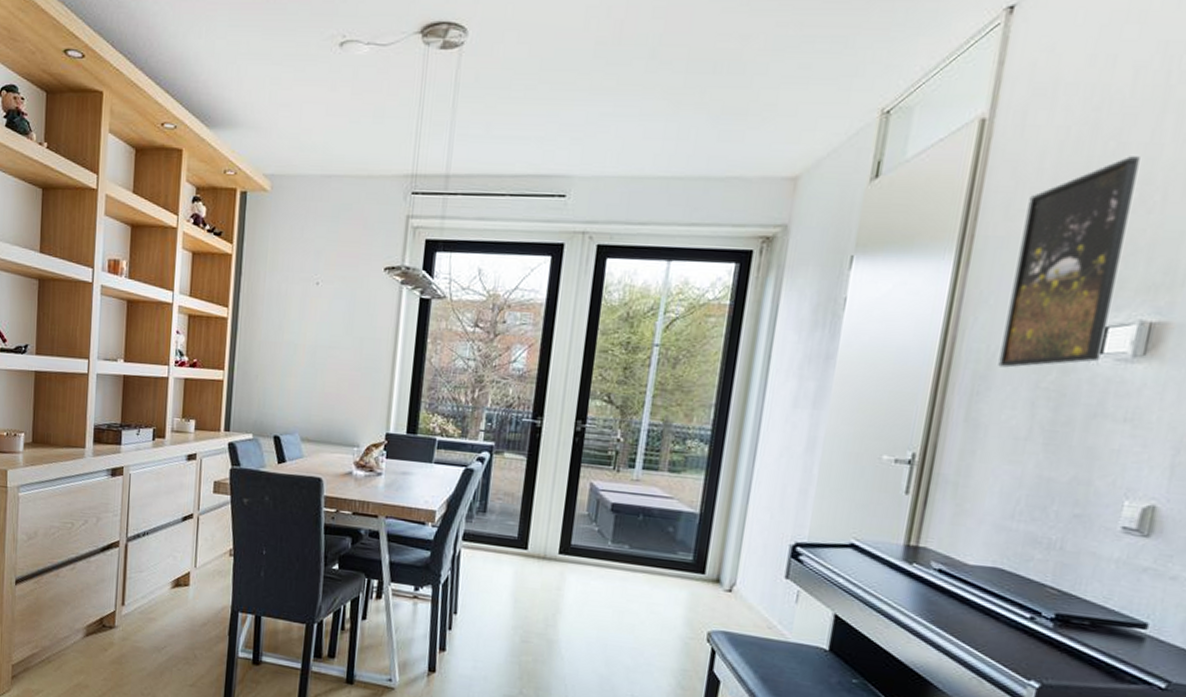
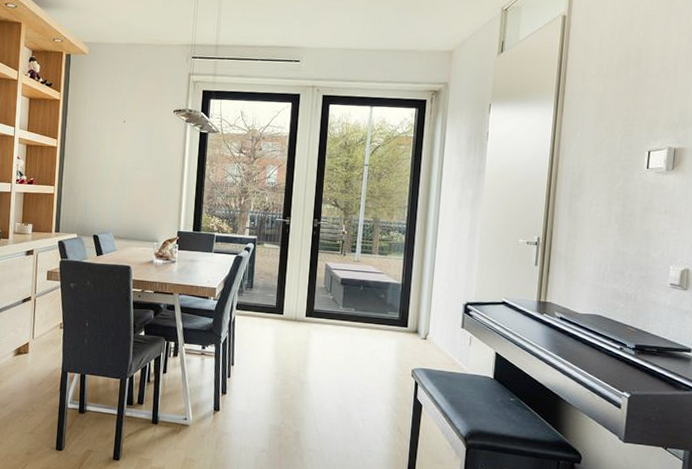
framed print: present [998,156,1140,368] -> none [586,42,659,179]

